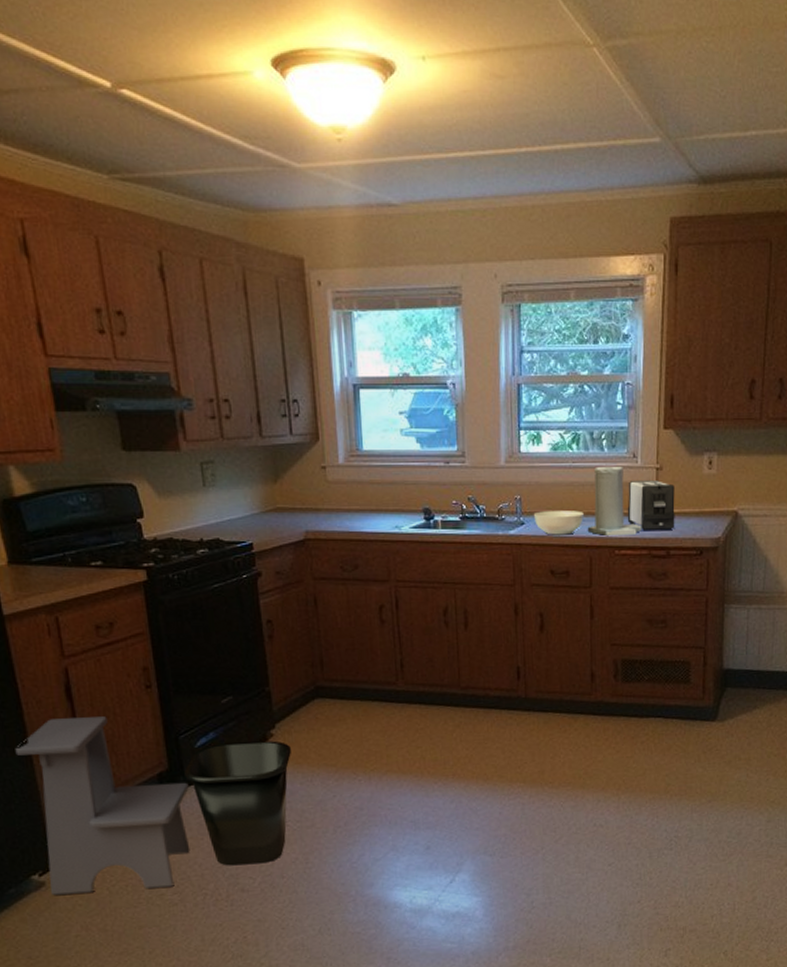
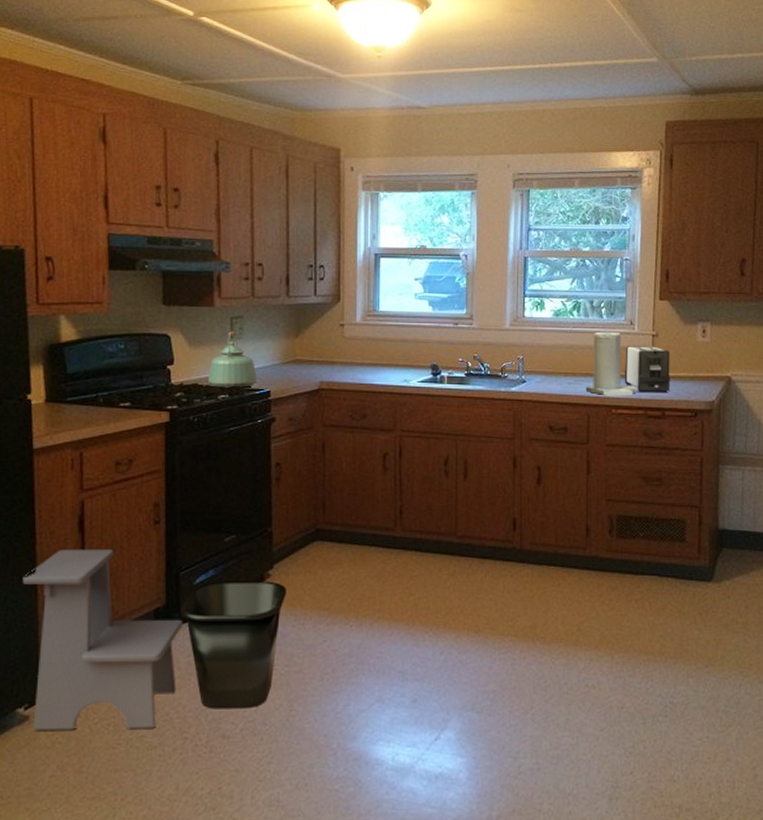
kettle: none [183,478,237,543] -> present [208,331,257,389]
bowl: present [533,510,585,535] -> none [534,371,584,393]

